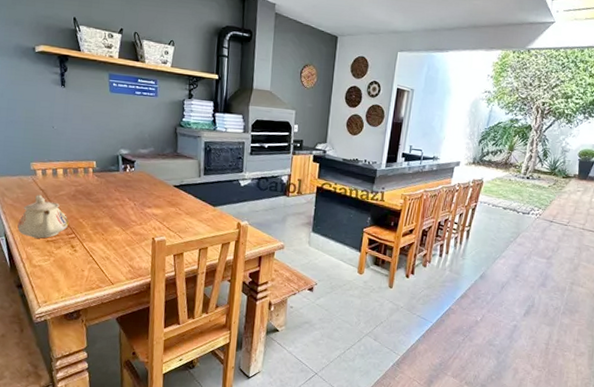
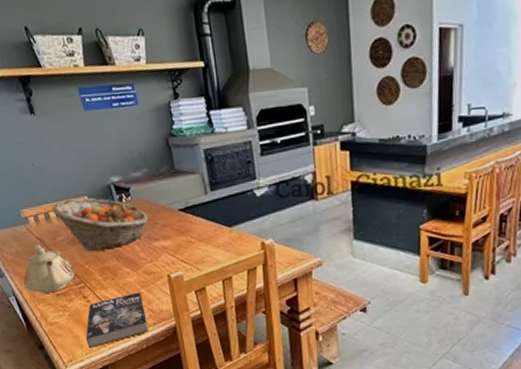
fruit basket: none [61,161,146,209] -> present [52,197,149,251]
book: none [64,249,126,293] -> present [85,292,148,349]

